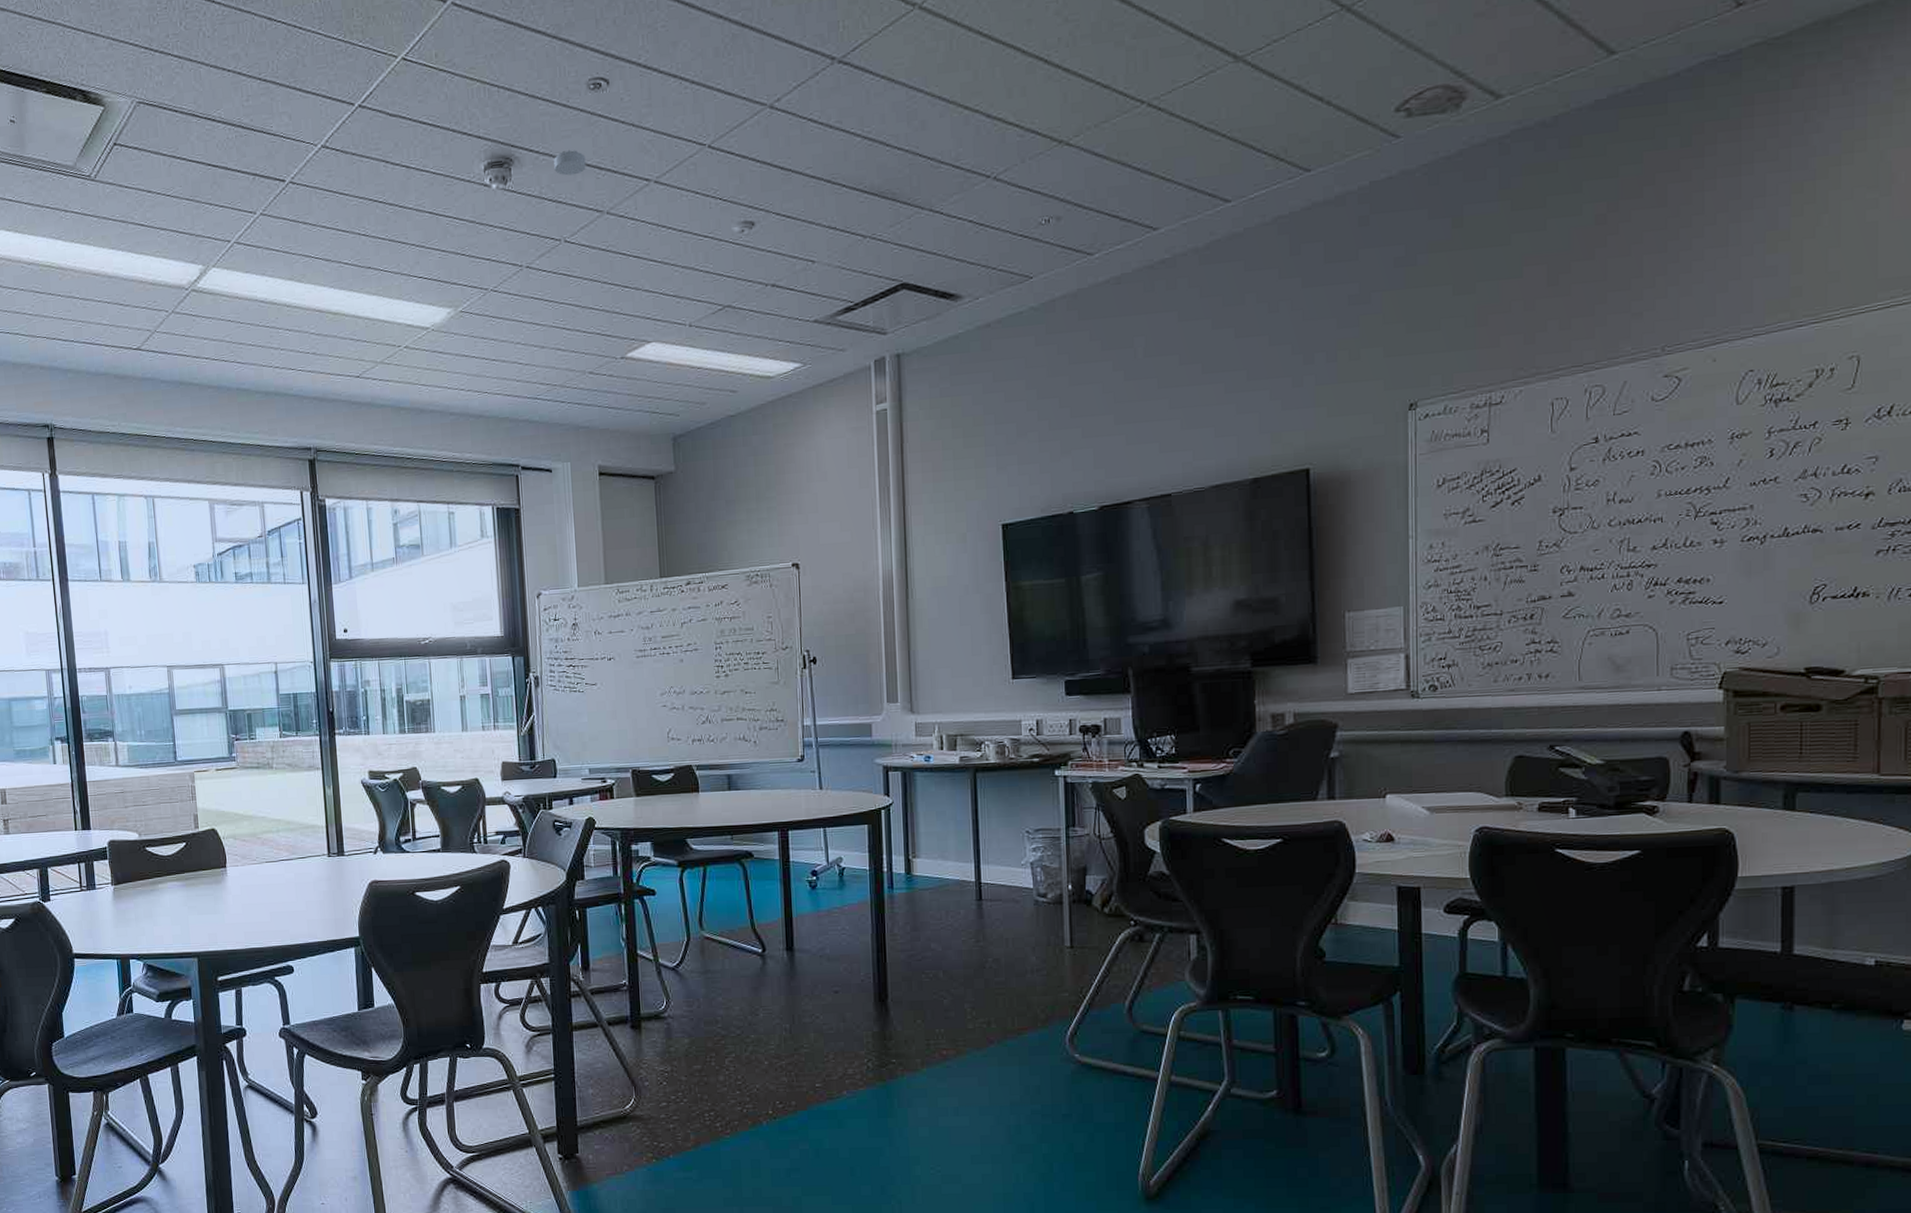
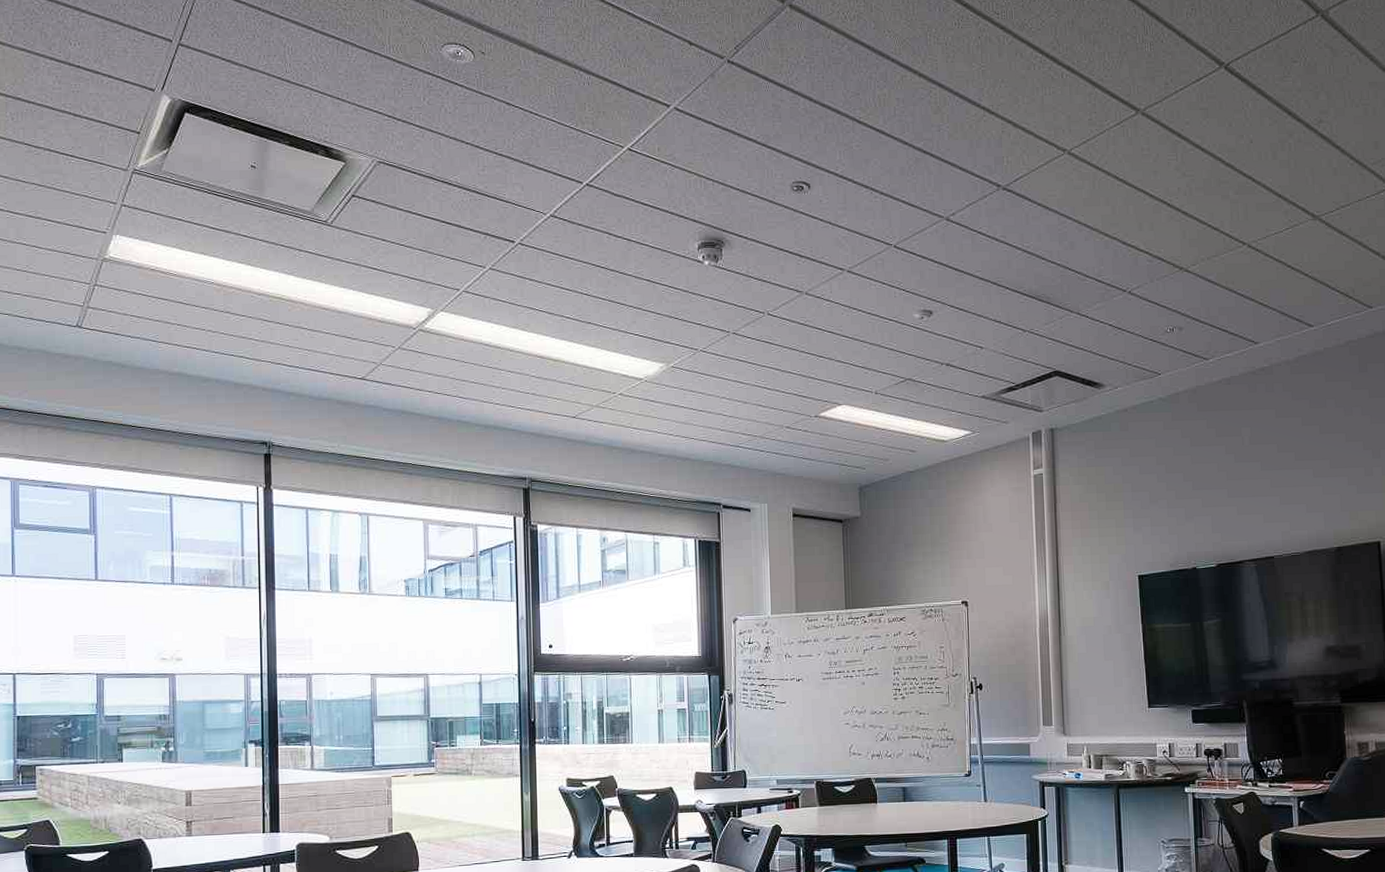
smoke detector: present [554,149,586,176] -> none [760,238,788,260]

